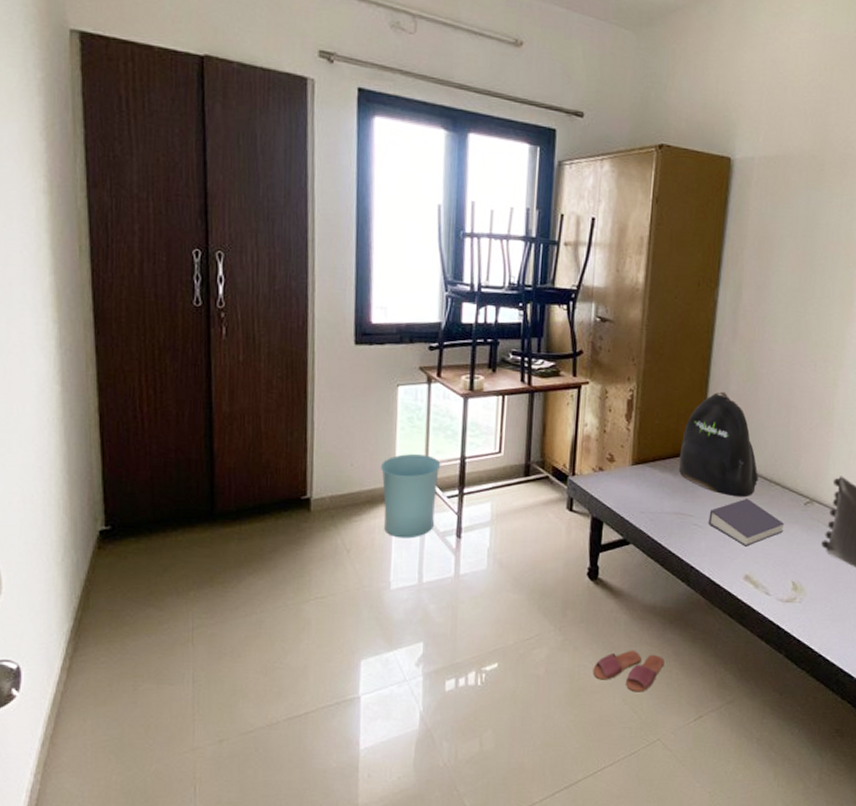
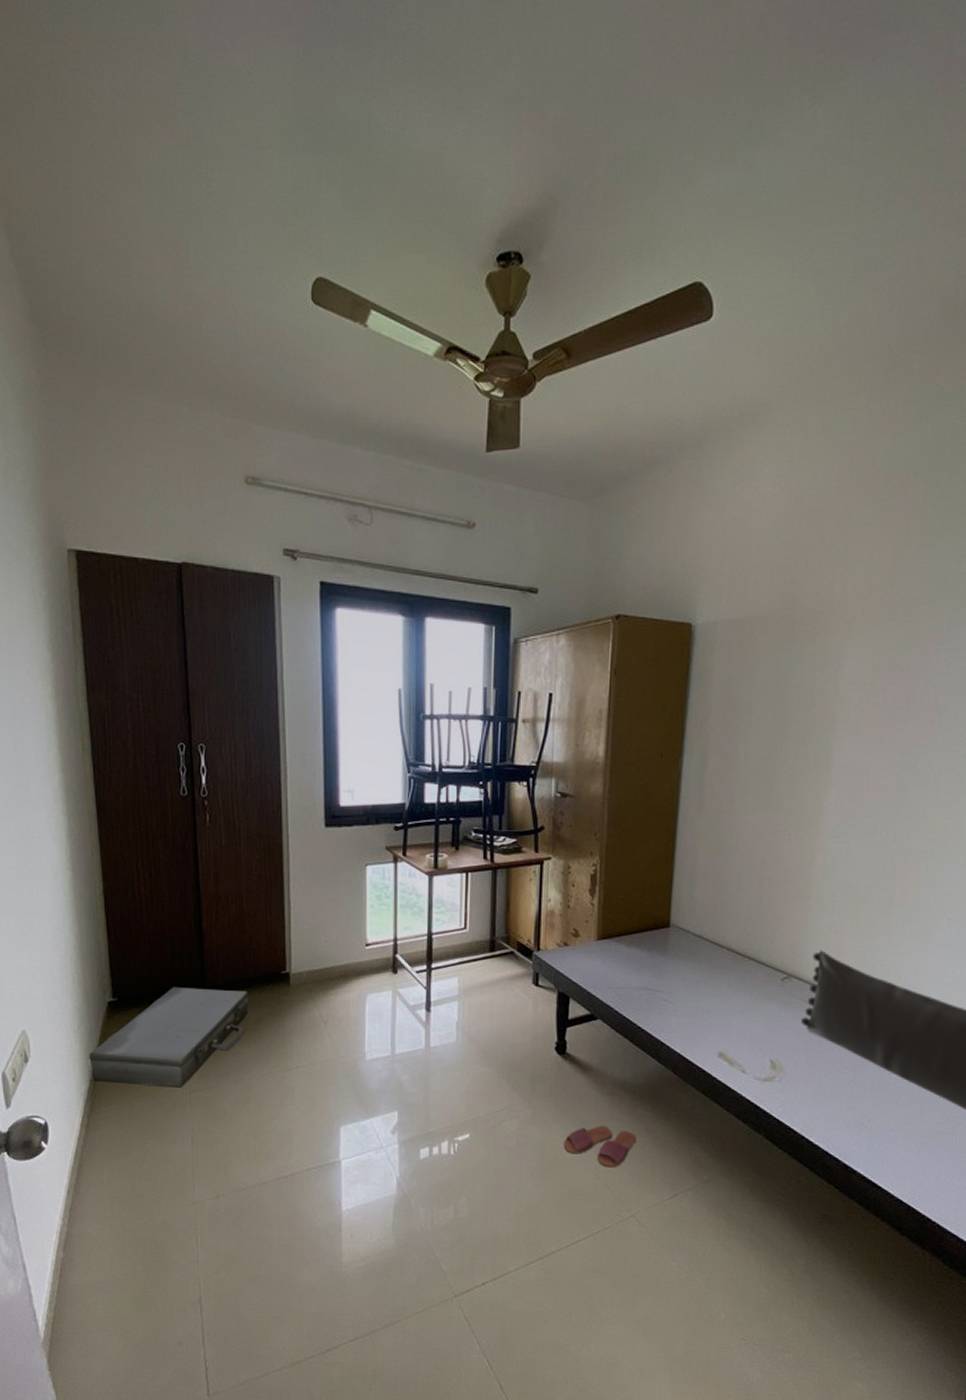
briefcase: none [72,514,264,624] -> present [88,987,248,1088]
waste bin: present [380,454,441,539] -> none [352,931,409,1012]
backpack: present [679,391,758,496] -> none [645,864,730,972]
book: present [708,498,785,547] -> none [678,973,761,1023]

